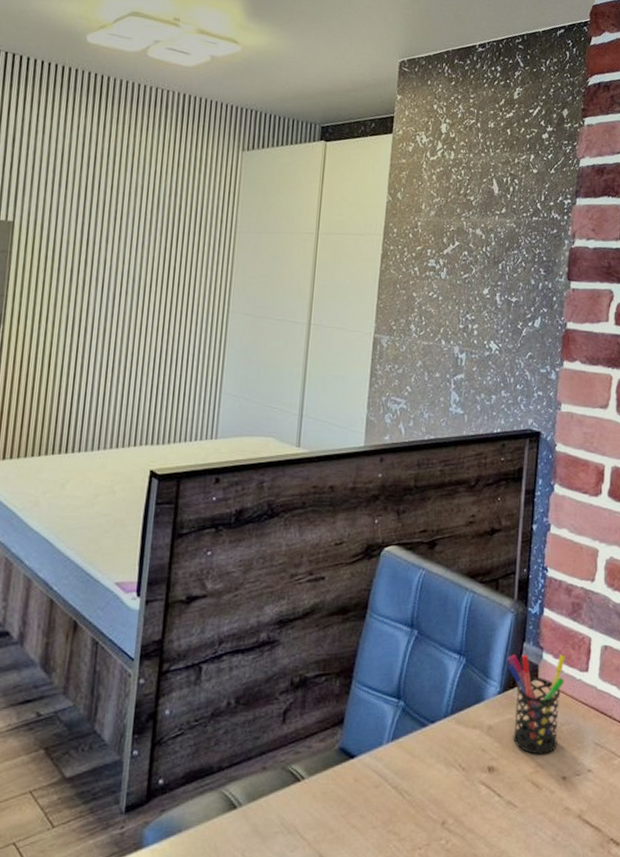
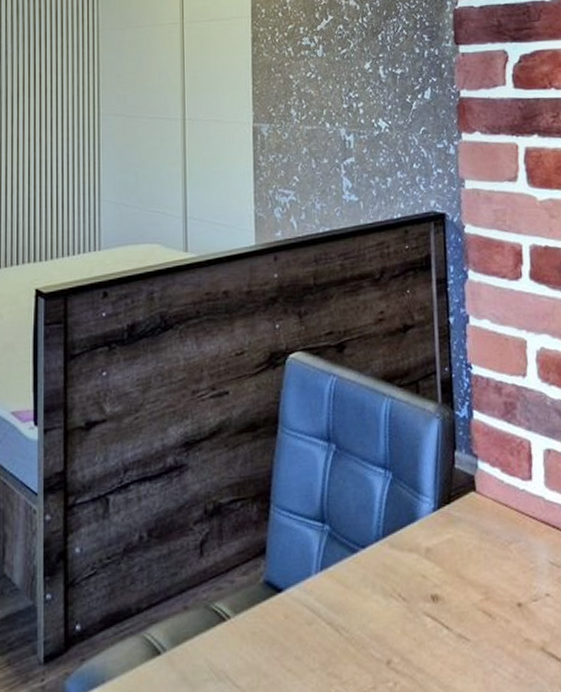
pen holder: present [507,654,565,755] -> none [438,462,507,579]

